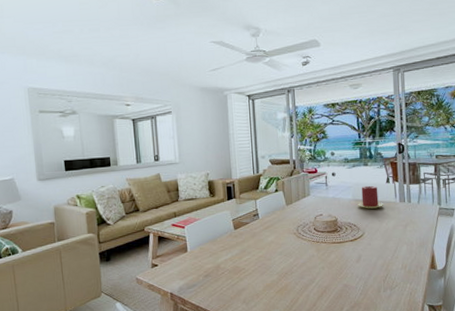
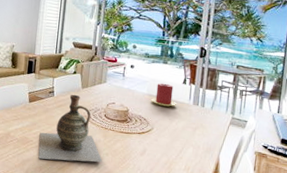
ceramic jug: none [251,213,319,286] -> present [38,94,102,162]

